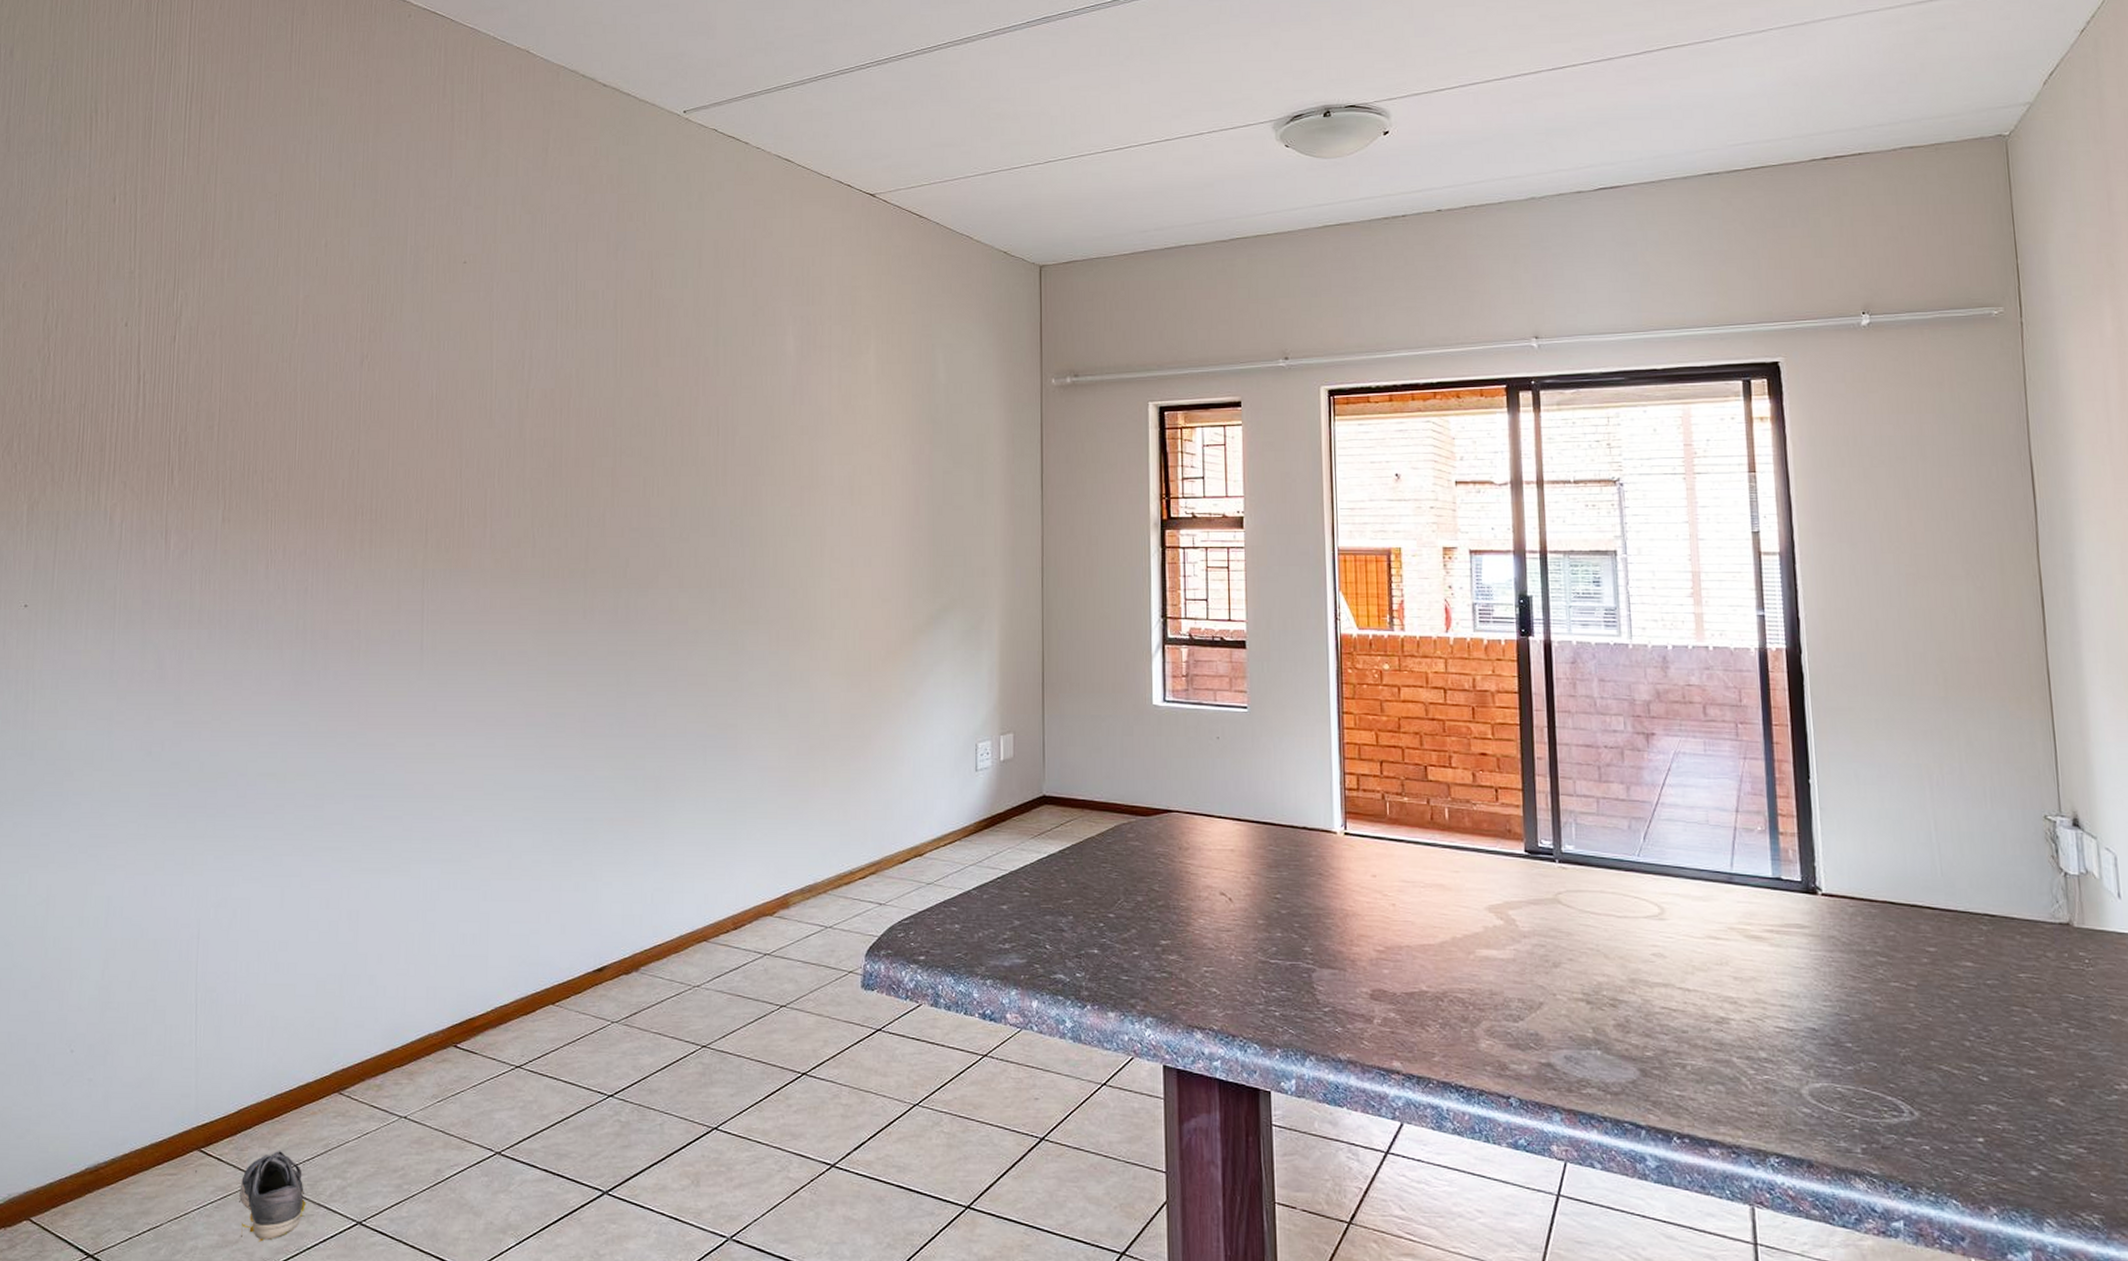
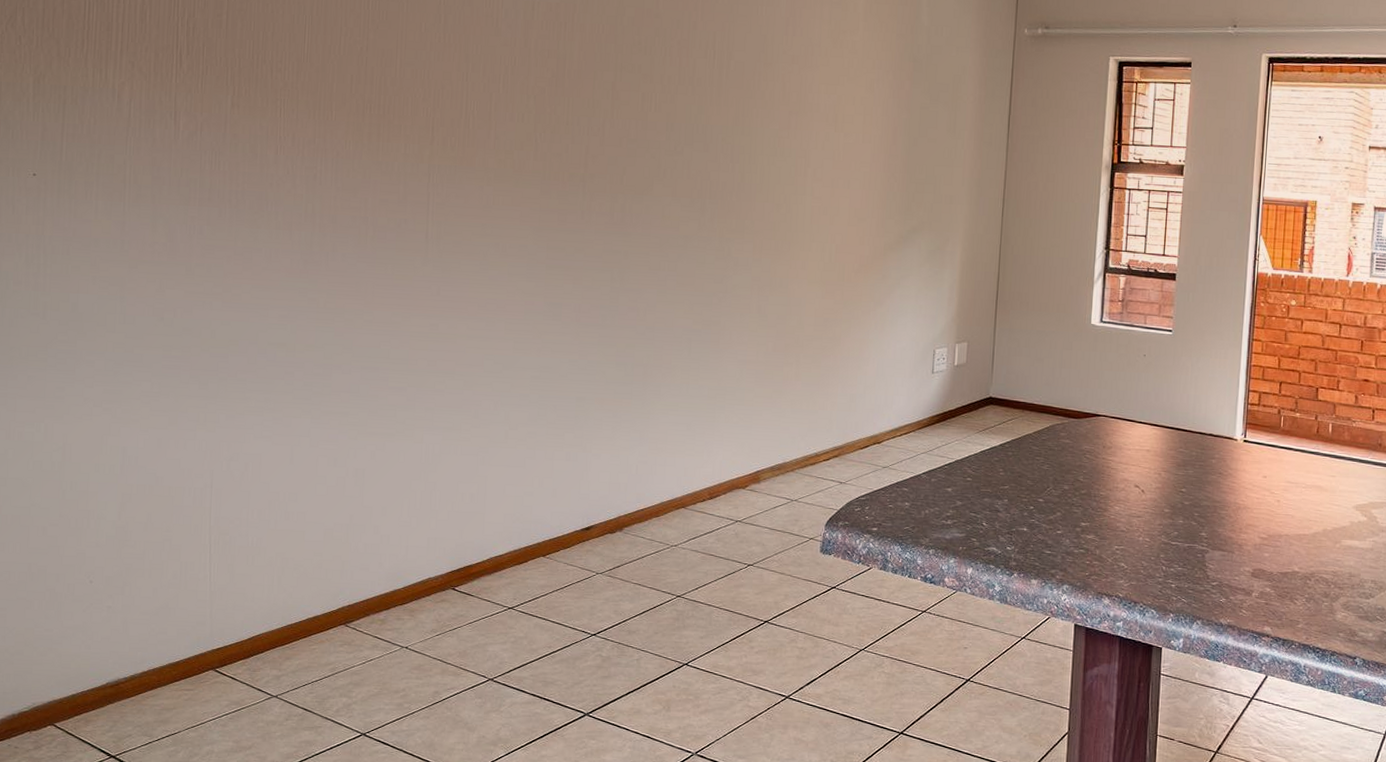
shoe: present [195,1151,306,1242] -> none [211,672,315,748]

